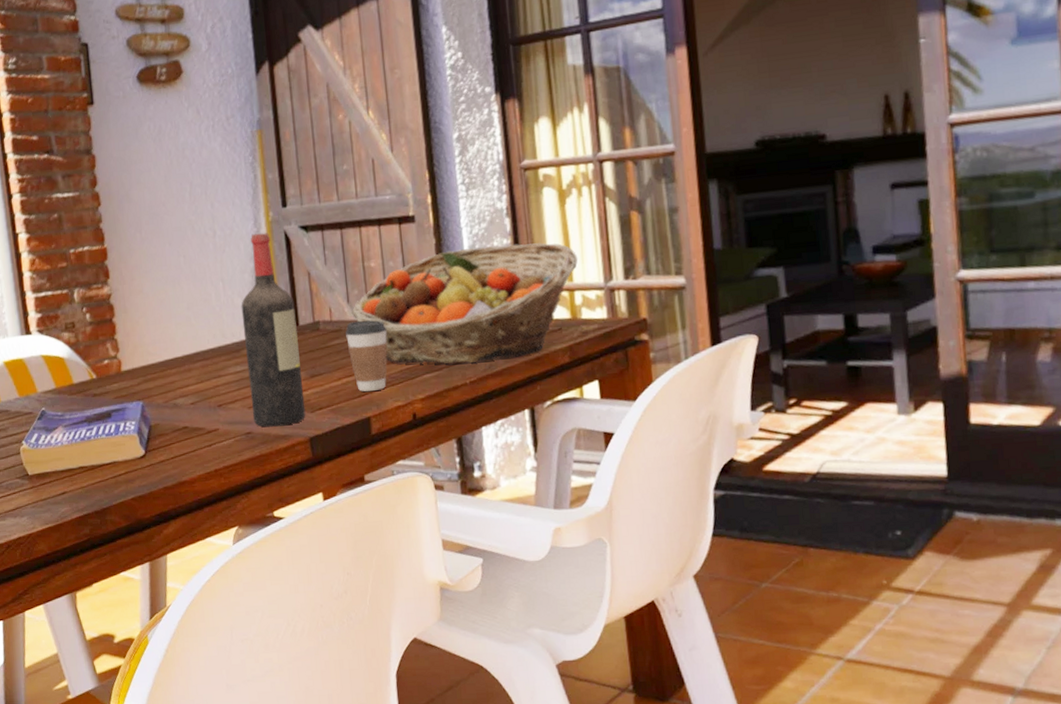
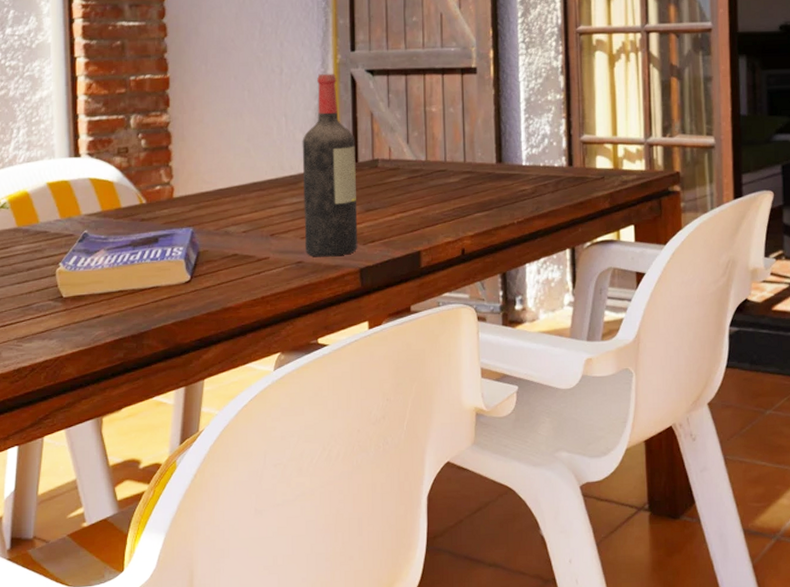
coffee cup: present [345,319,388,392] -> none [402,160,443,227]
fruit basket: present [351,243,578,364] -> none [410,99,623,205]

